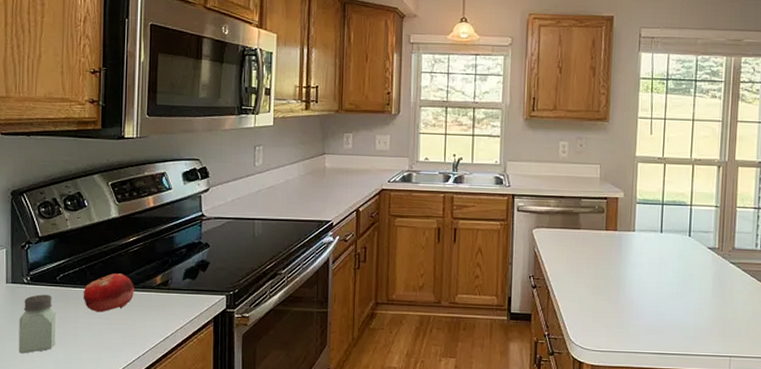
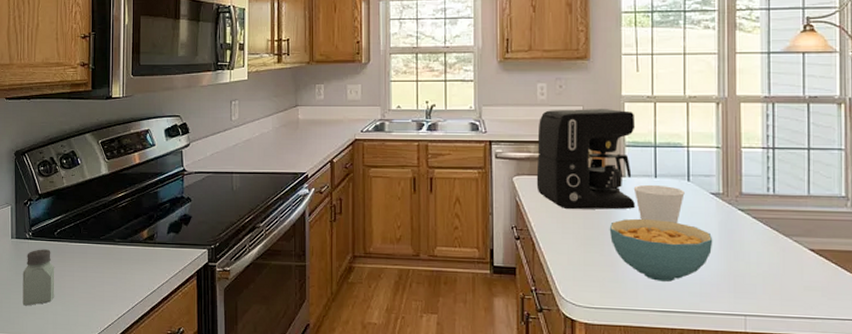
fruit: present [83,273,134,312] -> none [78,228,123,266]
coffee maker: none [554,167,647,261] -> present [536,109,636,210]
cereal bowl: none [617,269,708,327] -> present [609,218,713,282]
cup: none [641,238,686,274] -> present [633,184,685,223]

